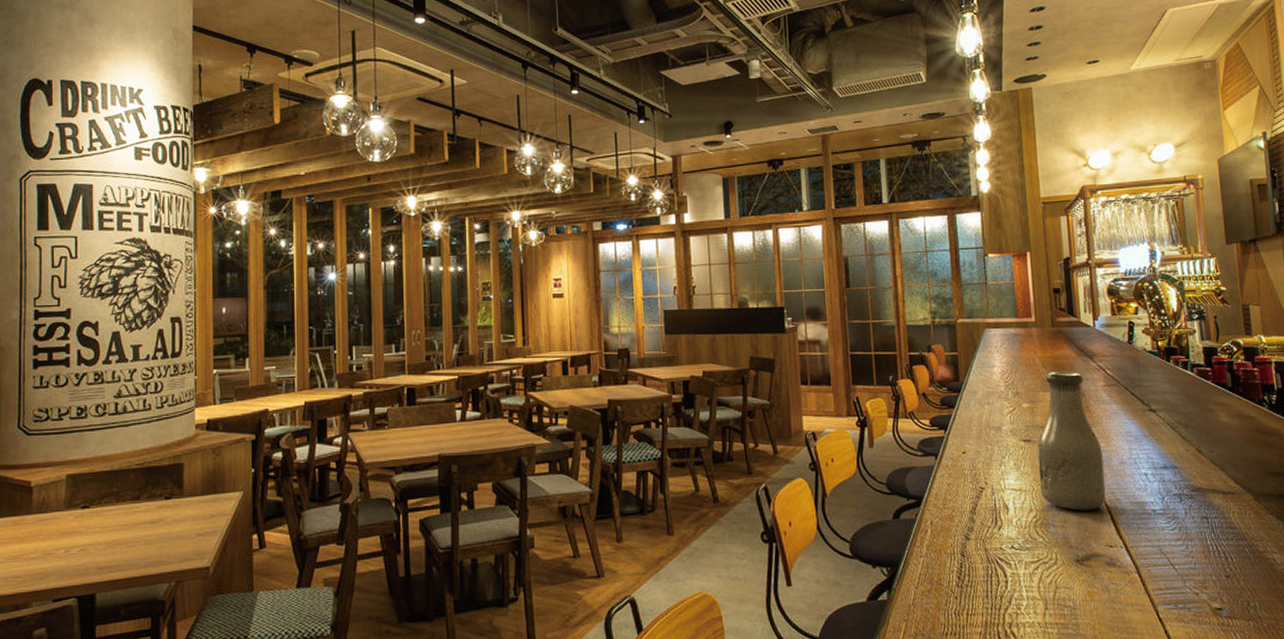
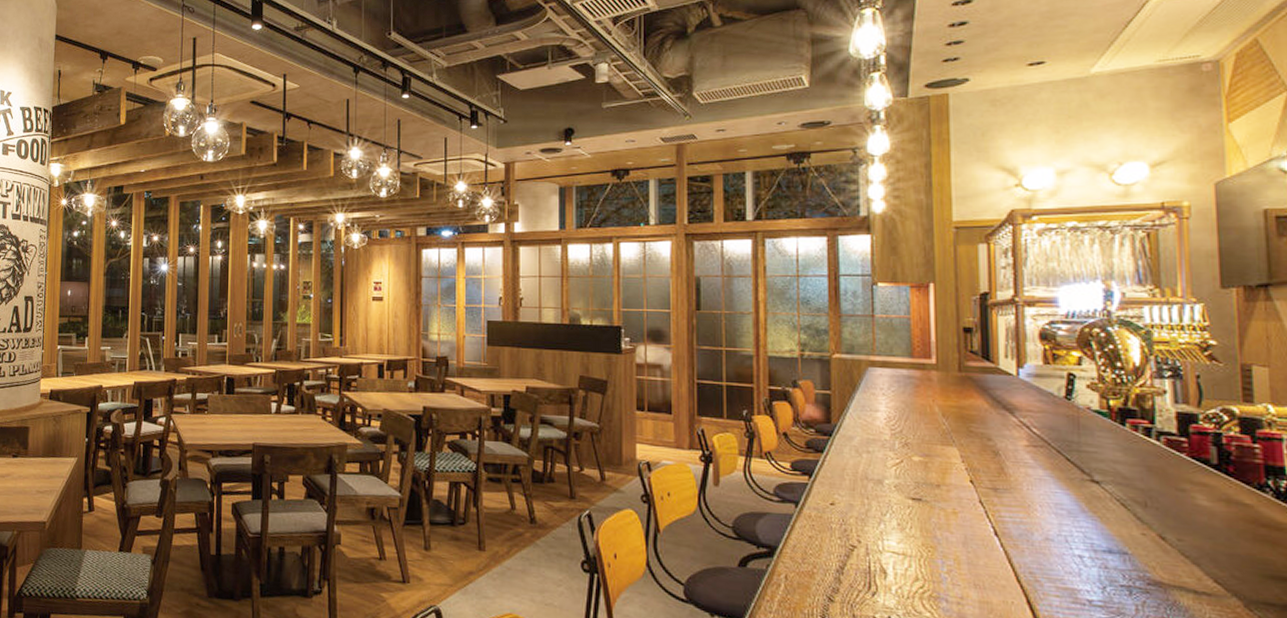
bottle: present [1037,371,1106,511] -> none [929,423,1022,590]

